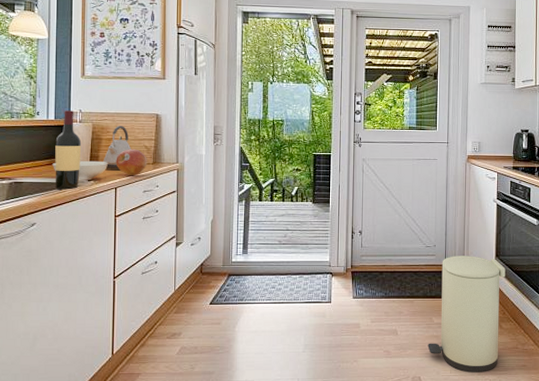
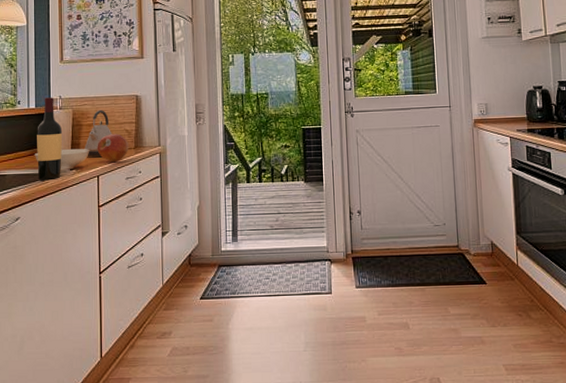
pedal bin: present [428,256,505,373] -> none [445,234,530,372]

